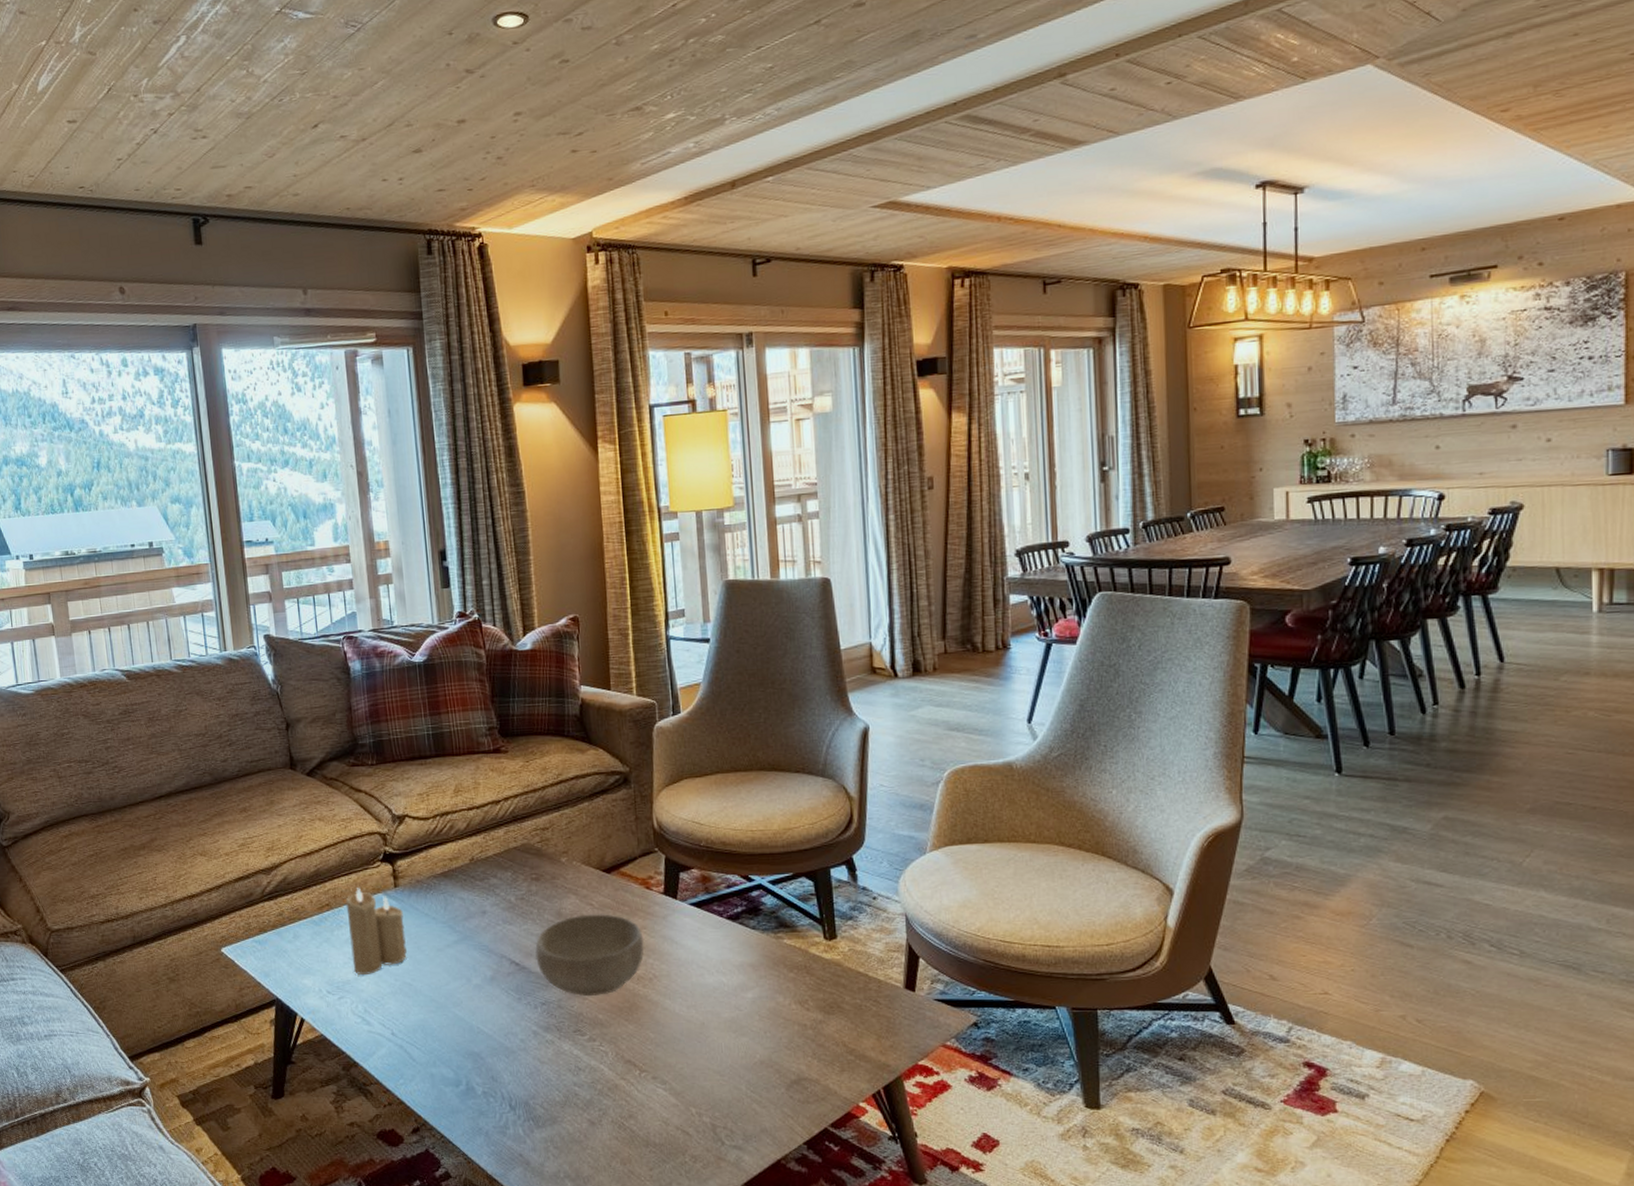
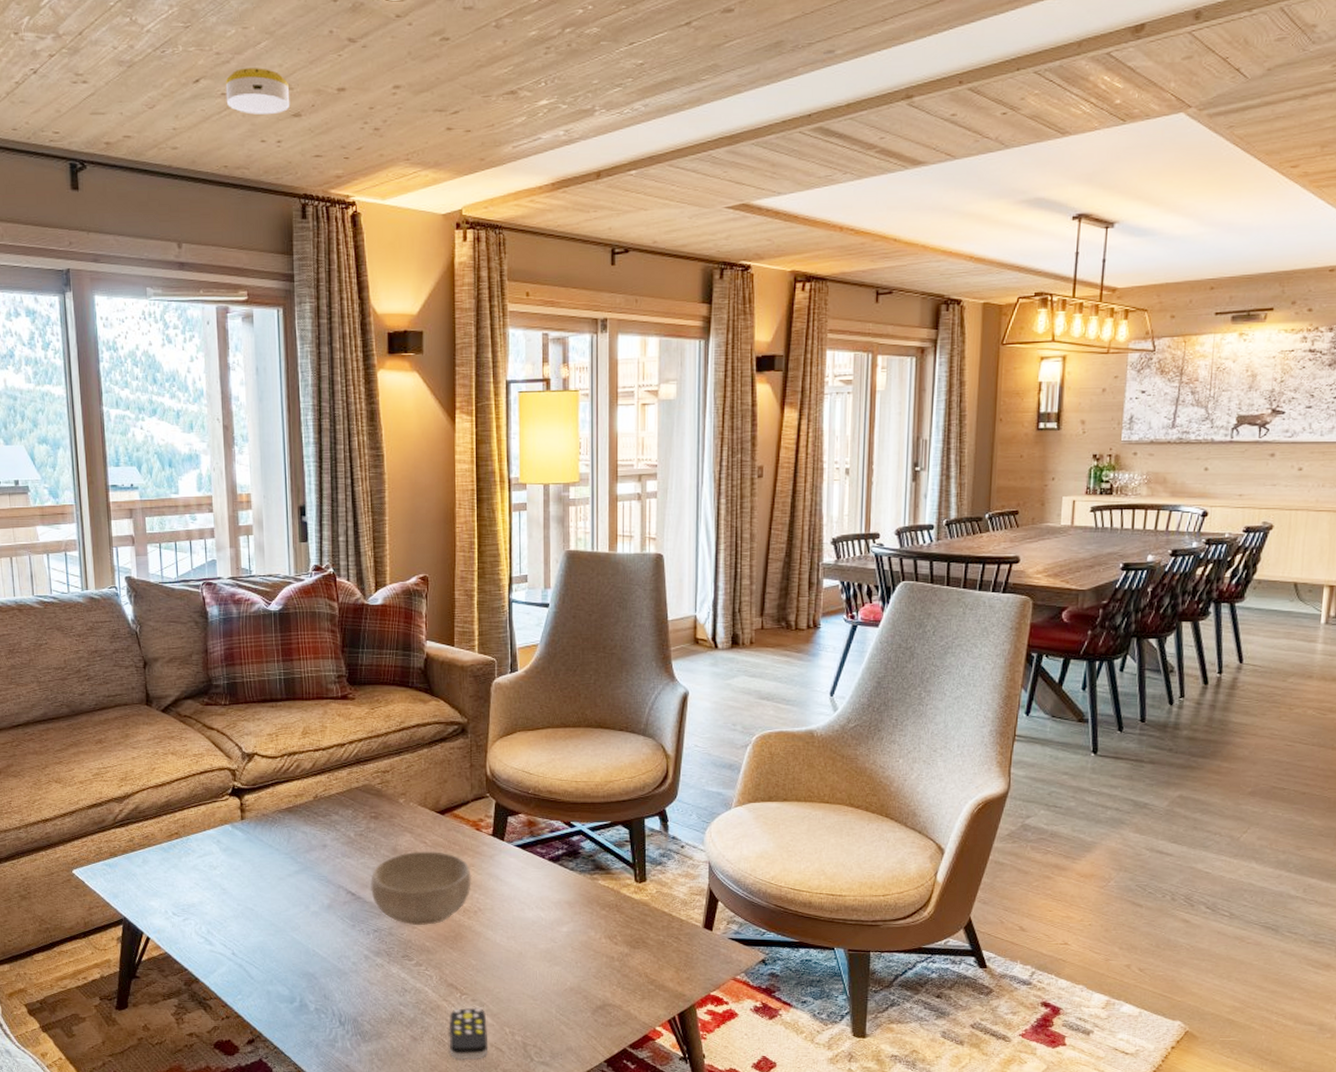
smoke detector: none [343,107,410,155] -> present [225,68,290,115]
candle: present [346,888,408,976] -> none [194,819,251,900]
remote control: none [629,1086,674,1145] -> present [449,1007,489,1060]

